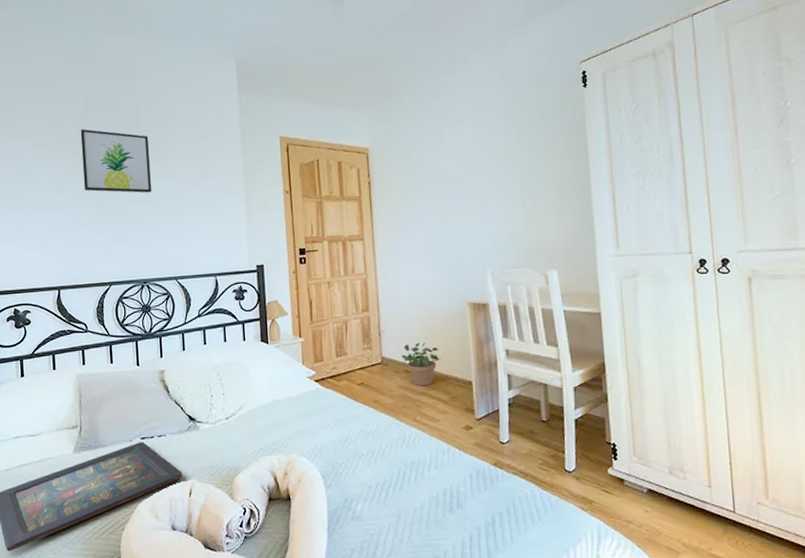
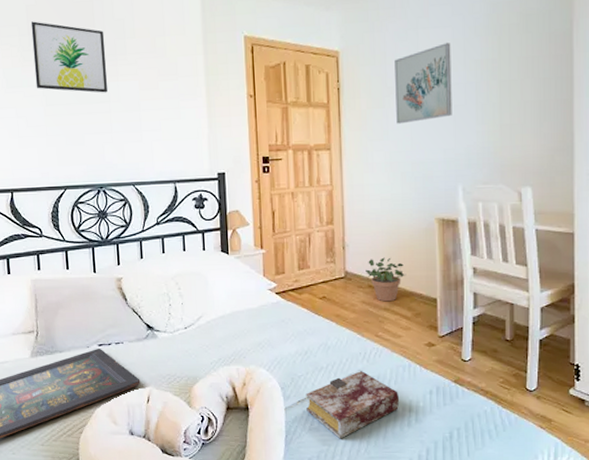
book: none [347,457,441,528] -> present [306,371,400,439]
wall art: none [421,138,478,214] -> present [395,43,452,124]

